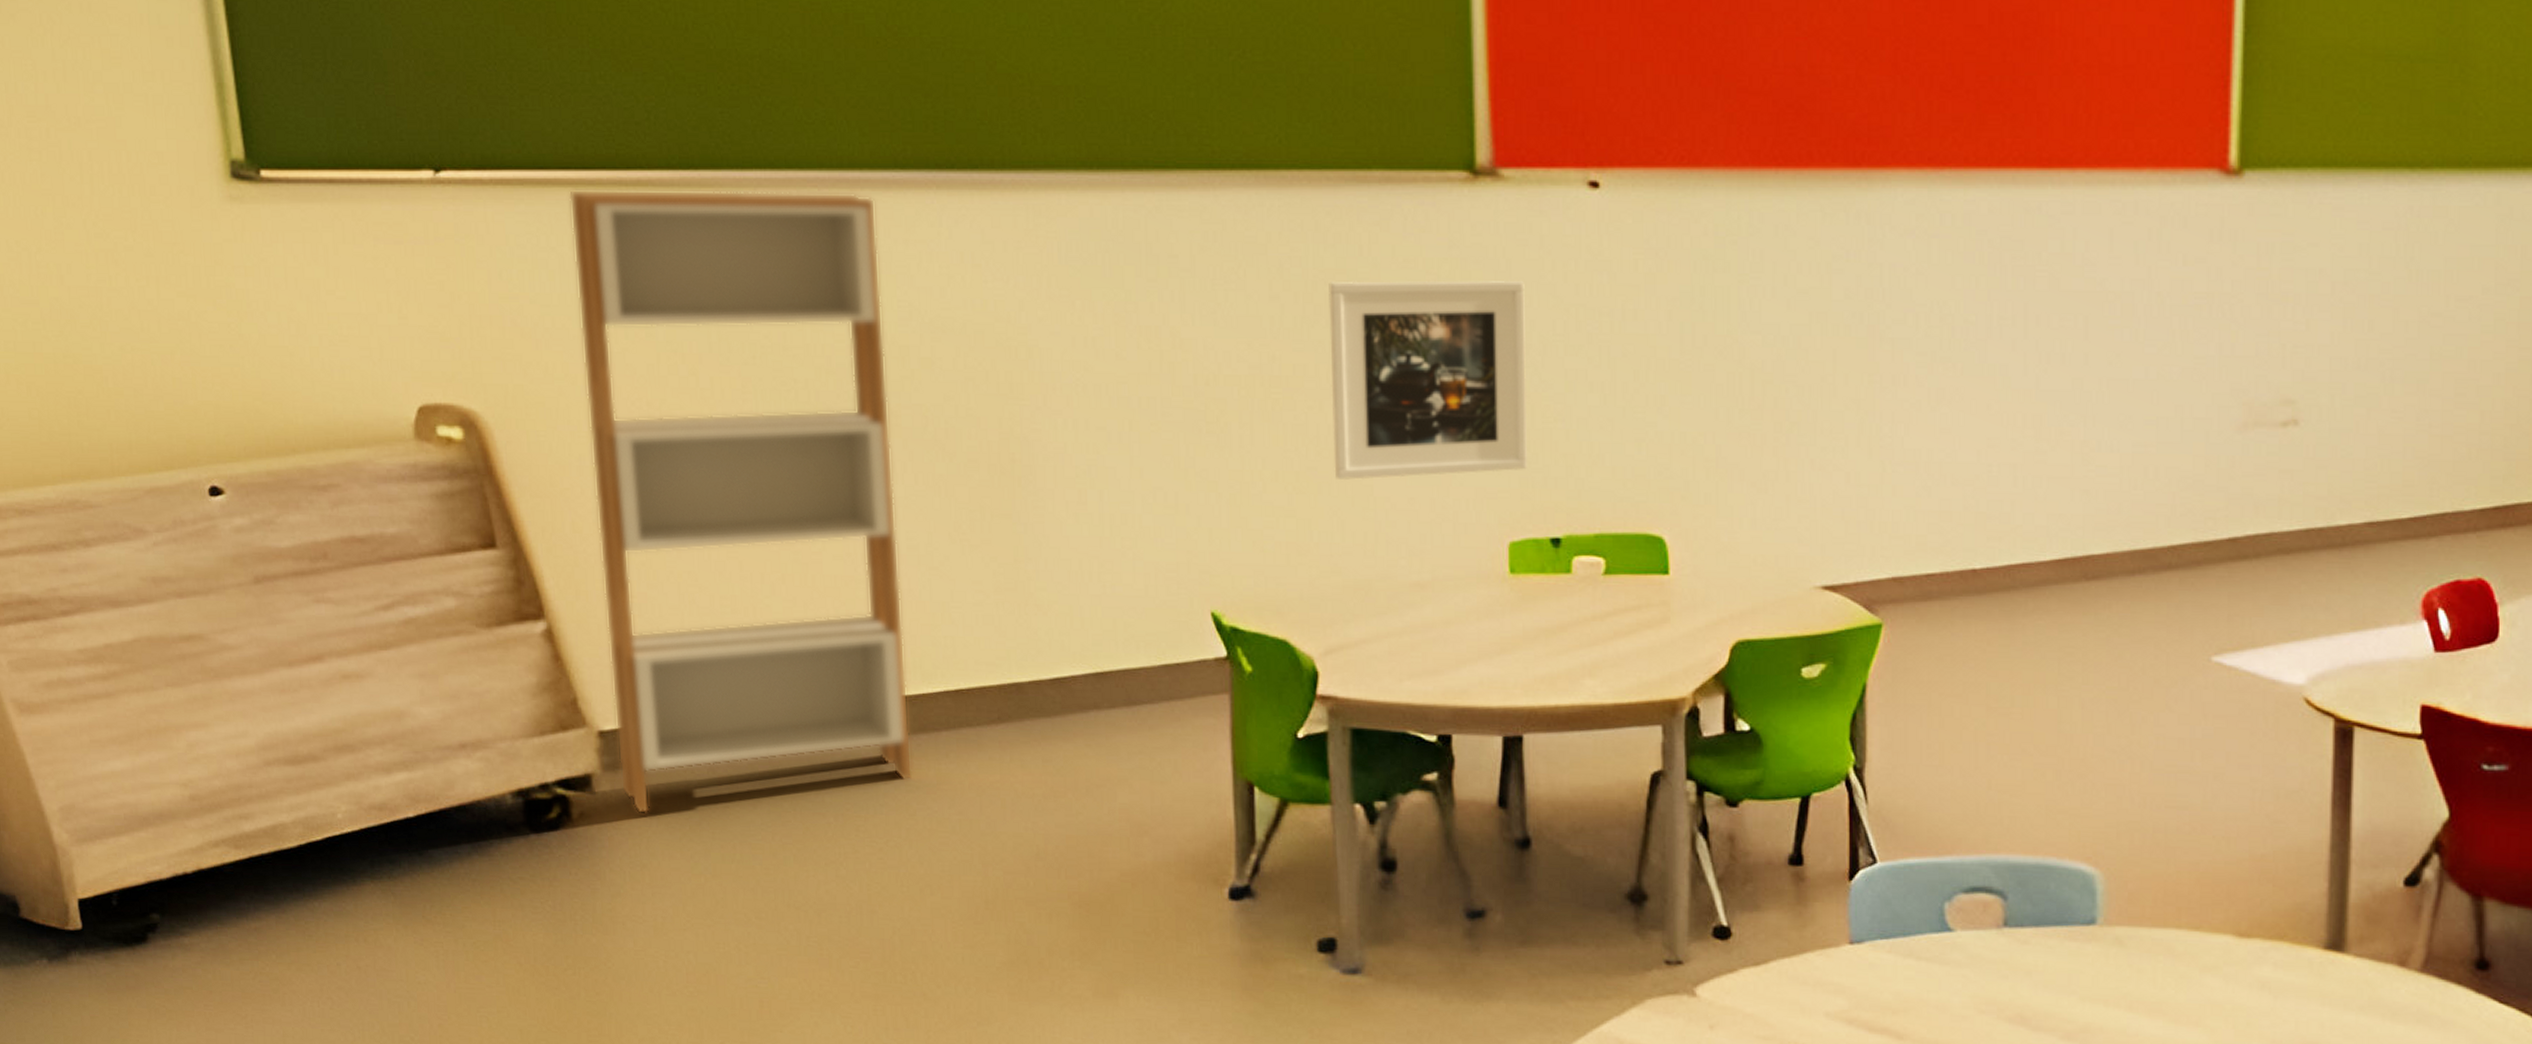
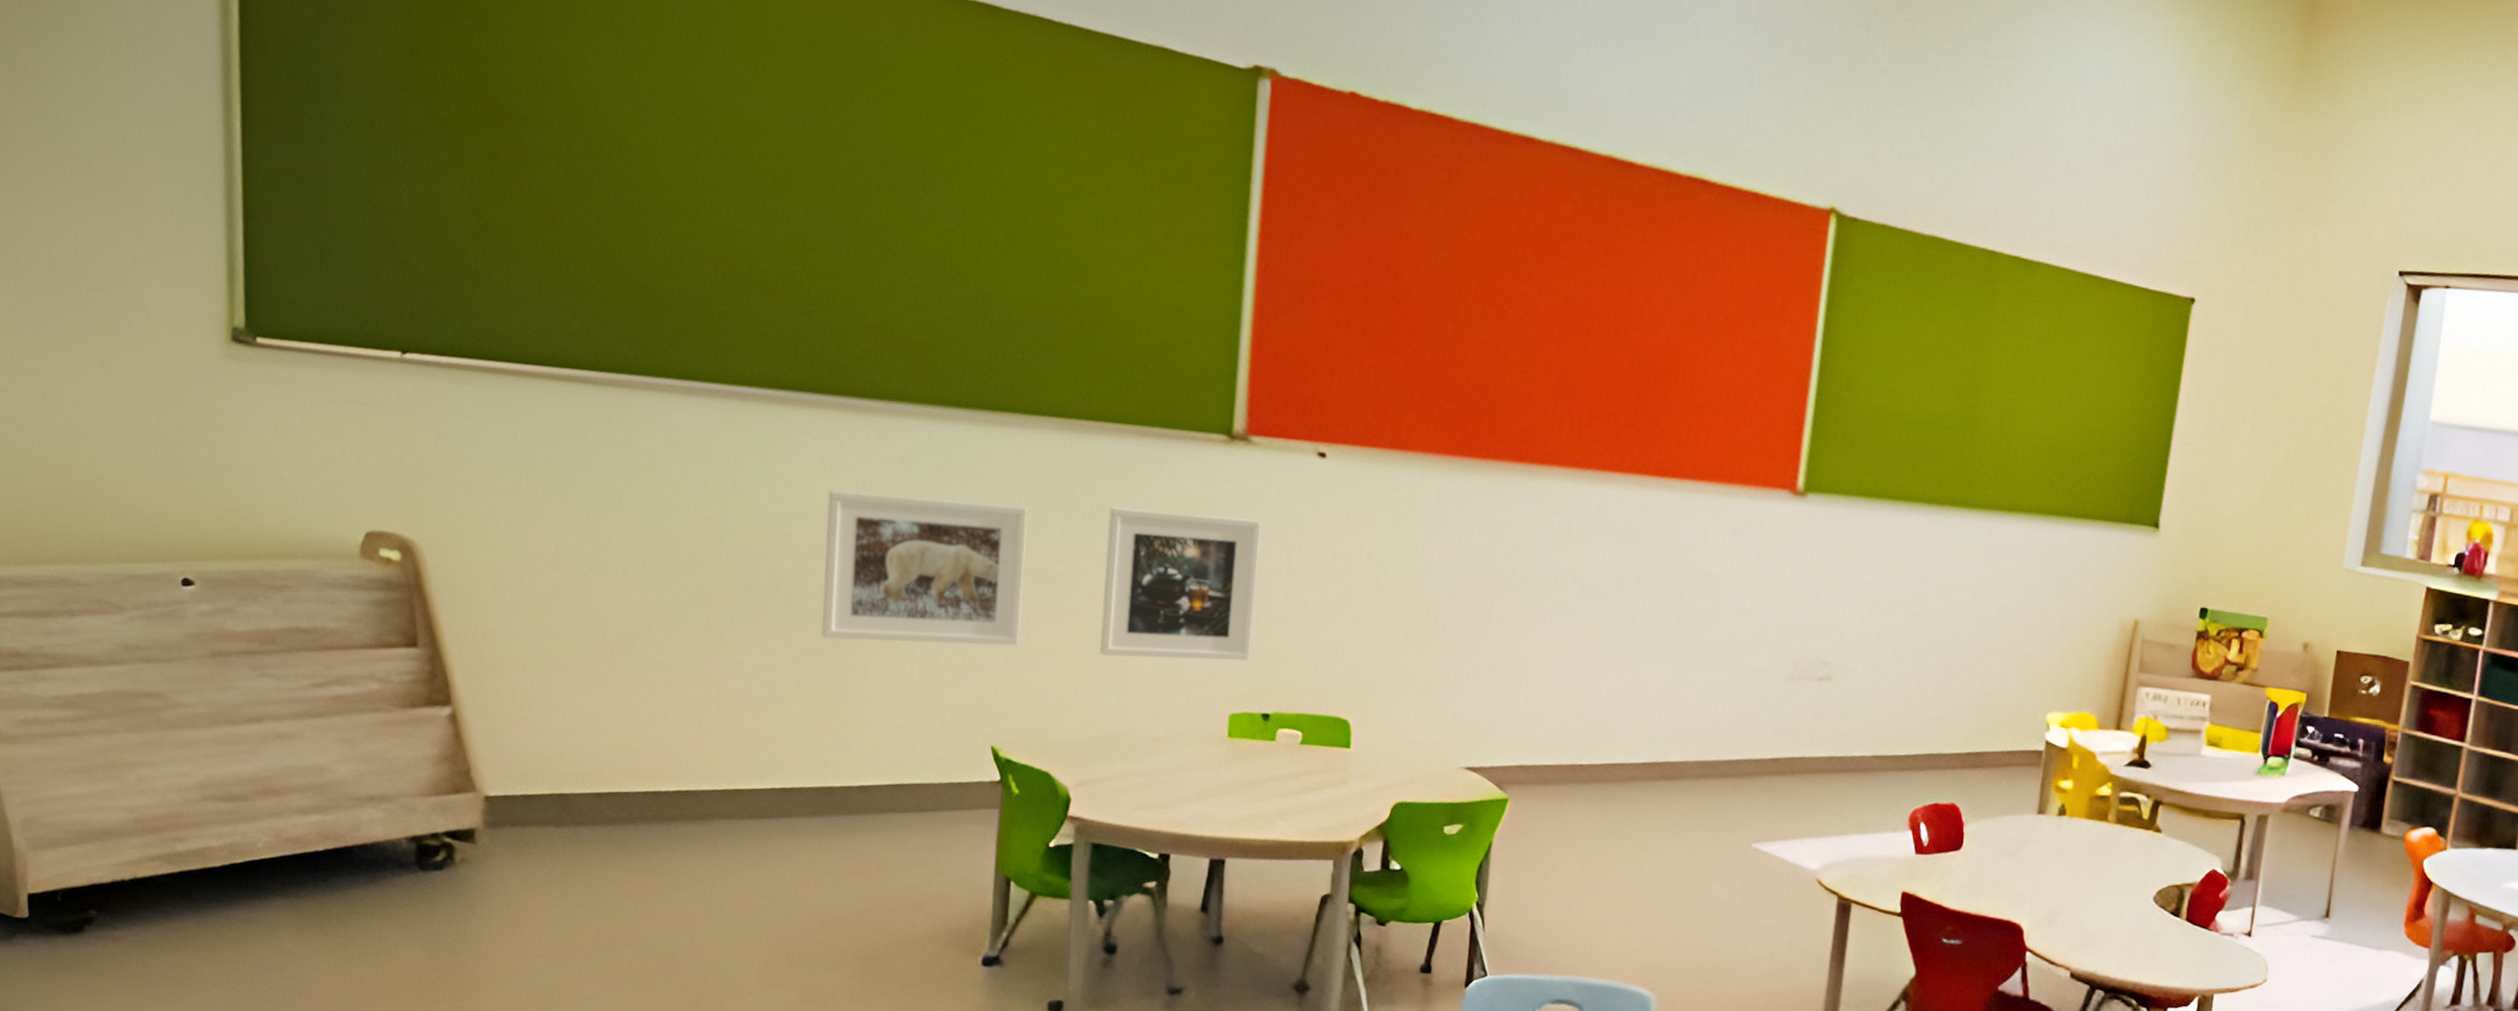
shelving unit: present [569,189,913,815] -> none [498,378,759,864]
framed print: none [972,292,1233,491] -> present [821,490,1027,646]

